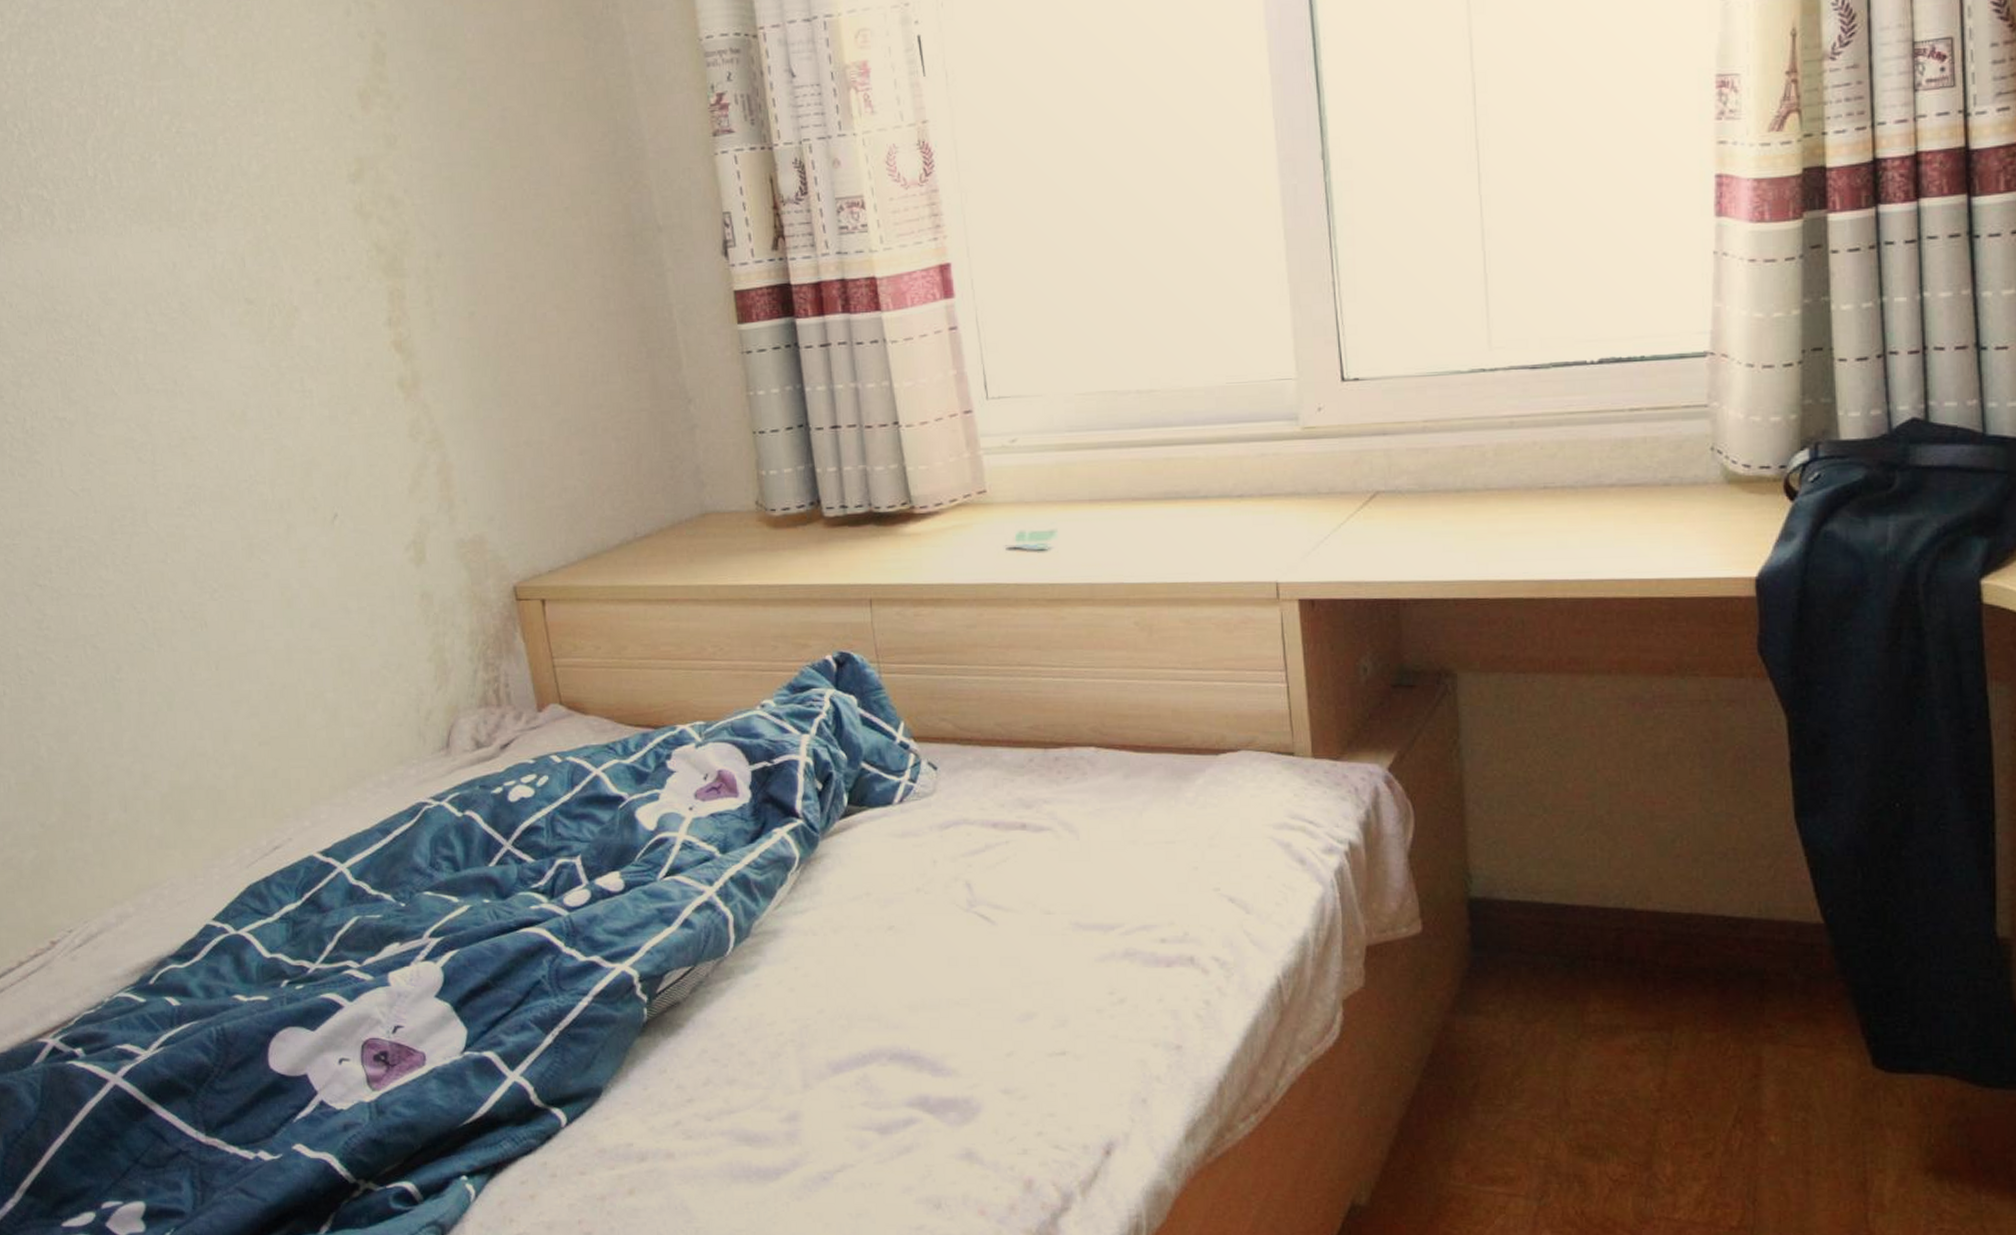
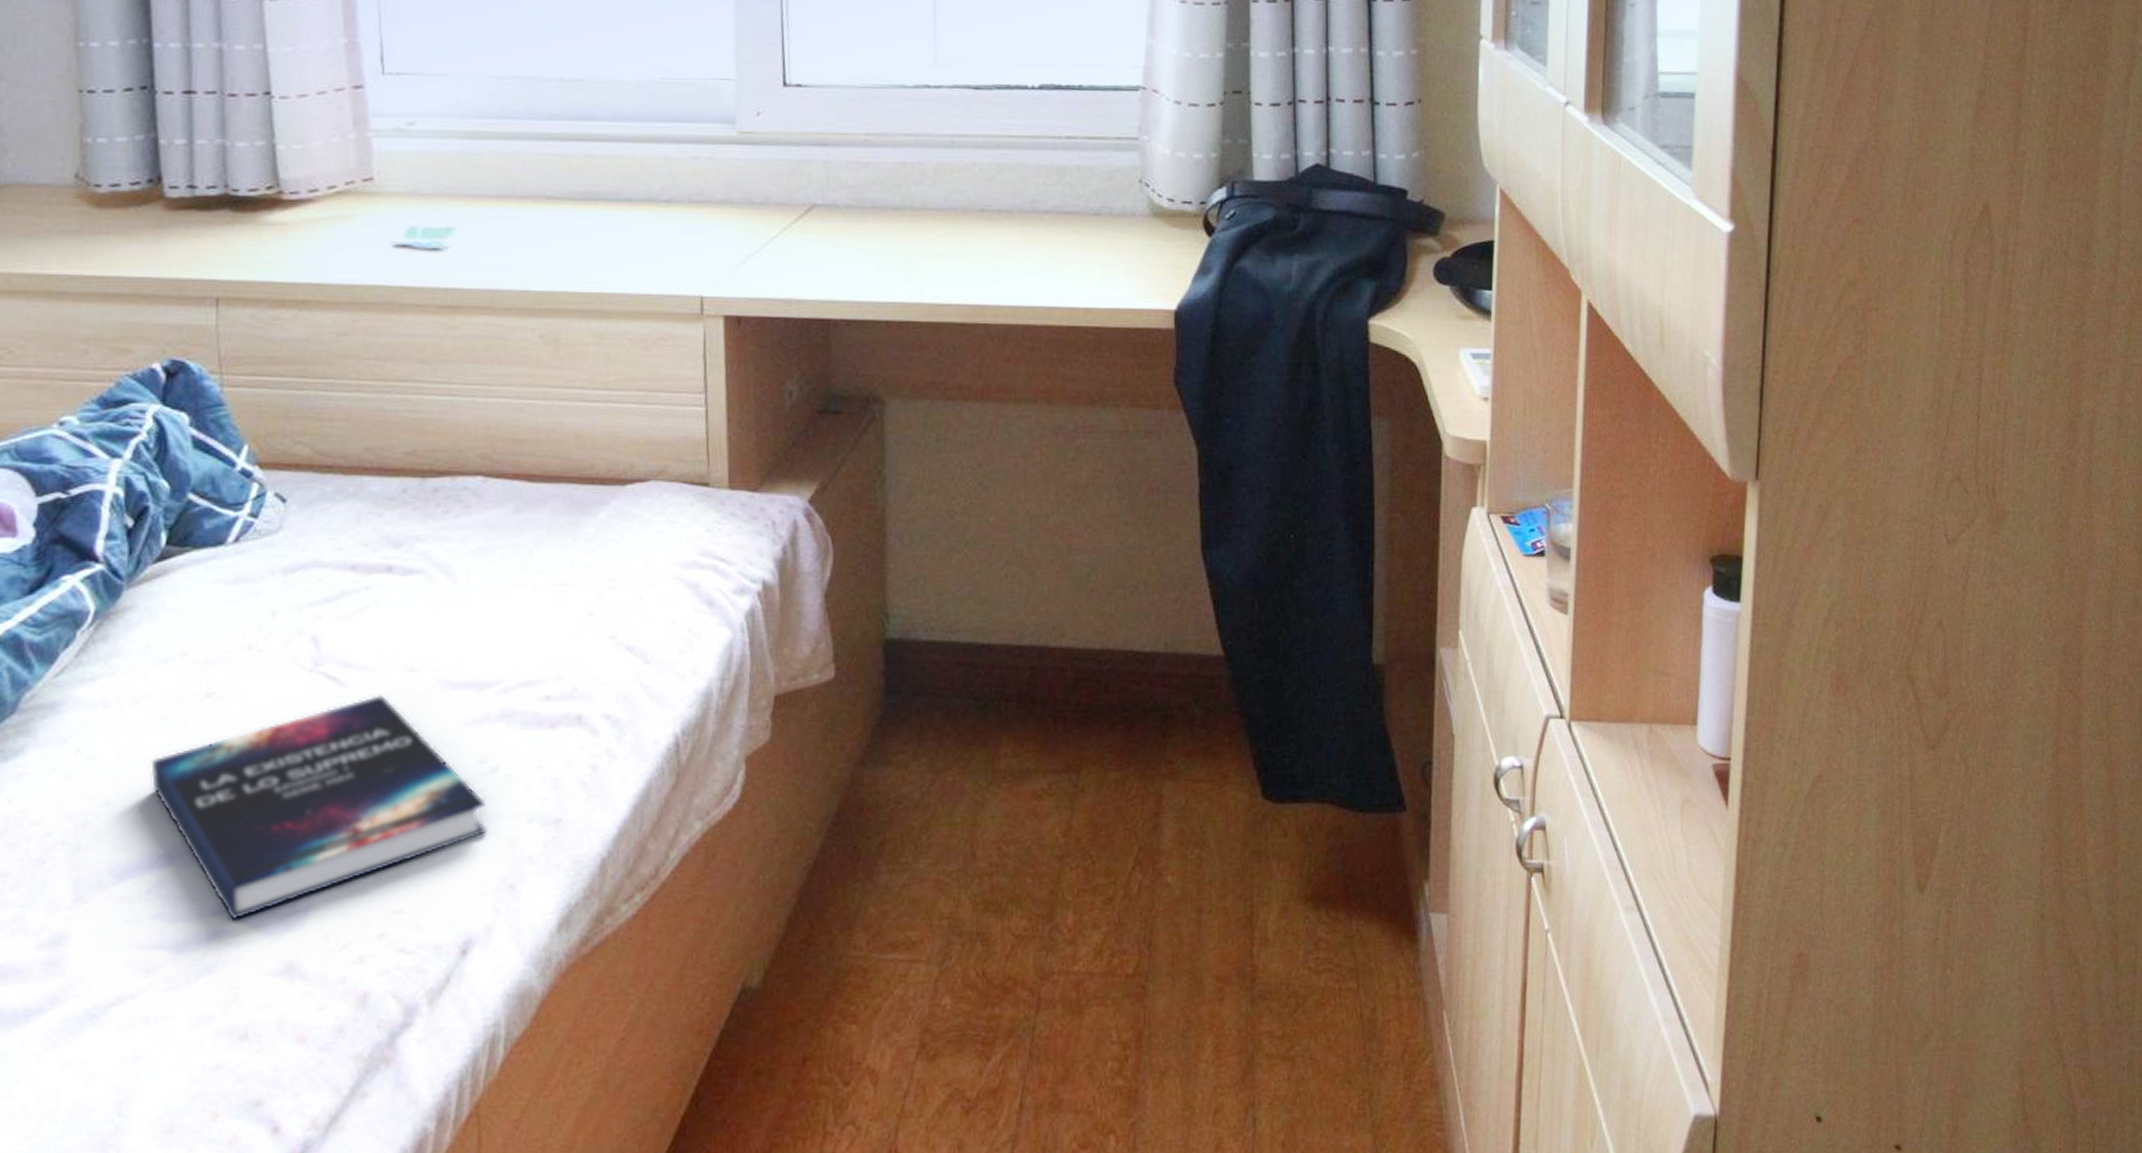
hardback book: none [851,933,1120,1111] -> present [151,695,487,919]

